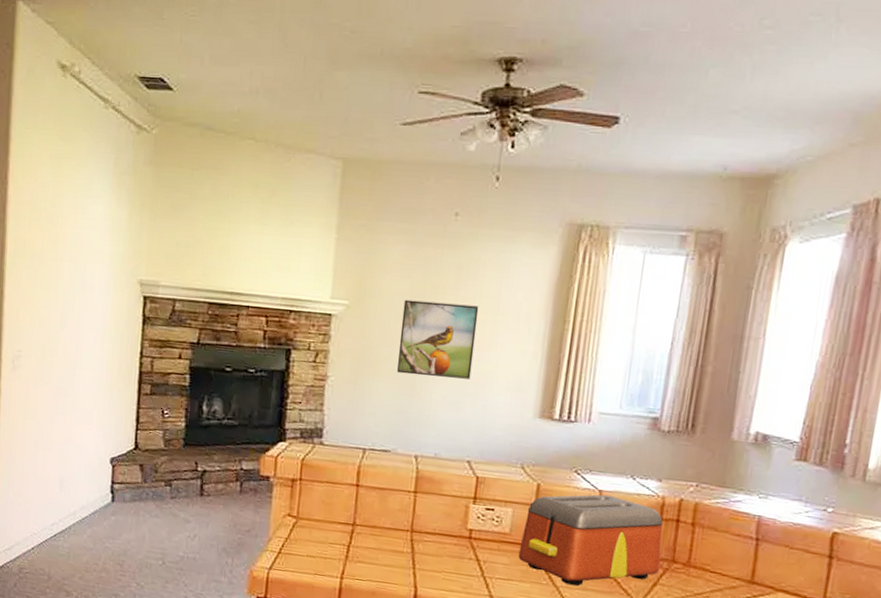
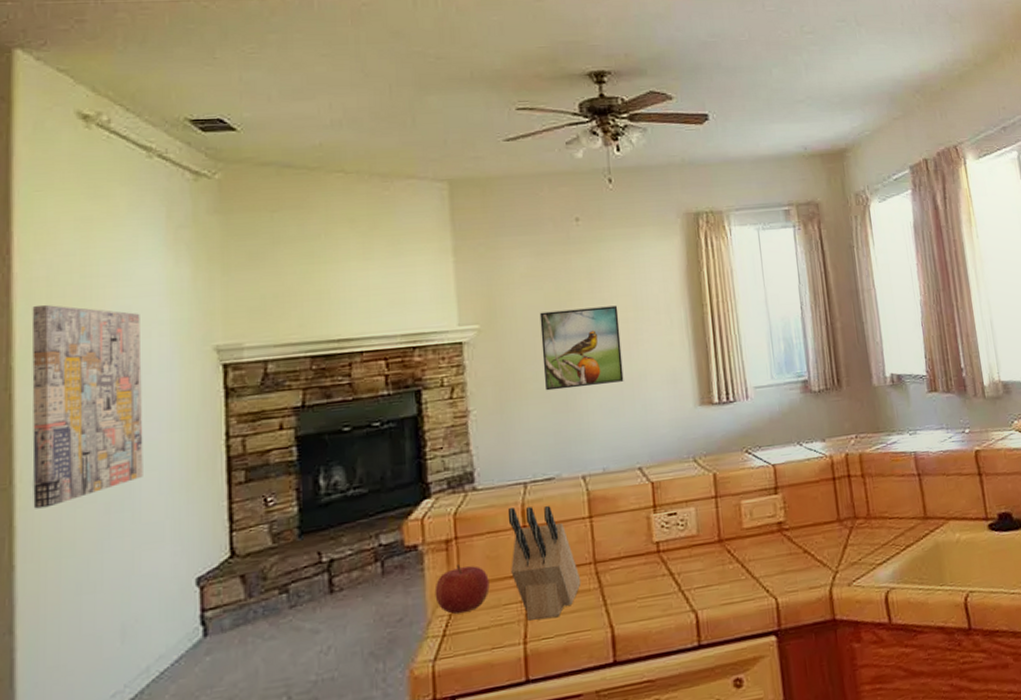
wall art: none [12,223,90,381] -> present [31,304,143,509]
fruit: none [277,501,322,540] -> present [434,565,490,614]
knife block: none [340,466,397,566] -> present [507,506,581,621]
toaster: present [518,494,663,587] -> none [709,467,846,573]

